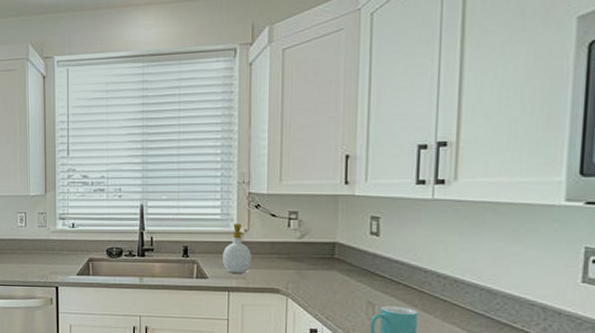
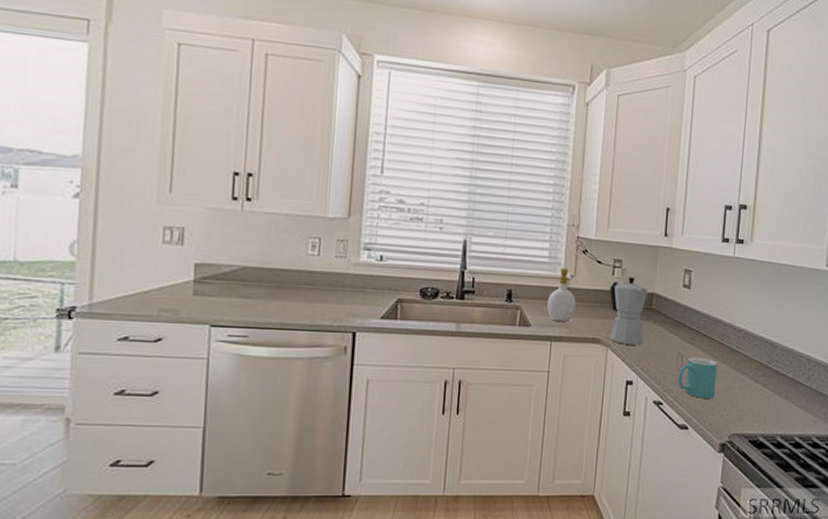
moka pot: none [286,228,330,294] -> present [609,277,649,345]

